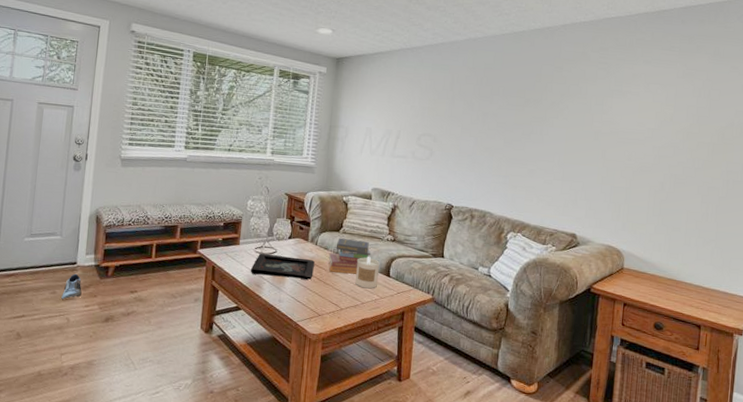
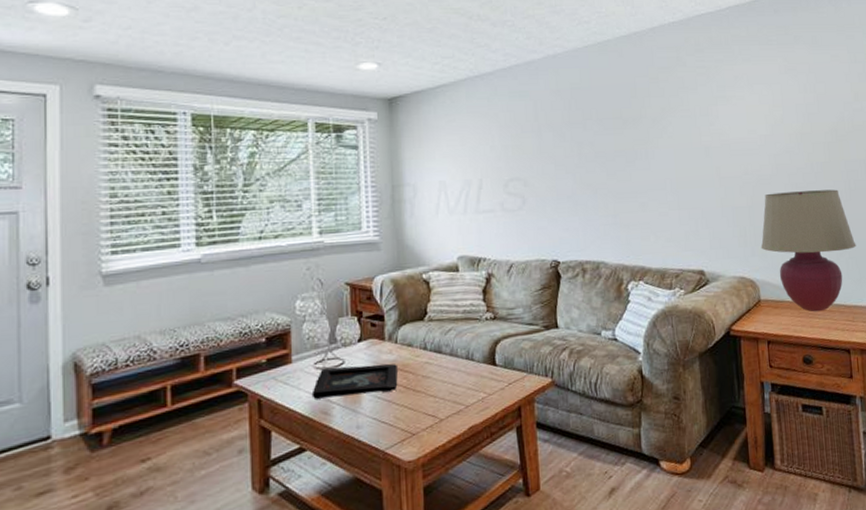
shoe: present [61,273,82,300] -> none [32,452,64,495]
books: present [328,237,371,274] -> none [414,325,469,375]
candle: present [355,257,380,289] -> none [452,345,483,387]
table lamp: none [631,179,724,288] -> present [761,189,856,312]

